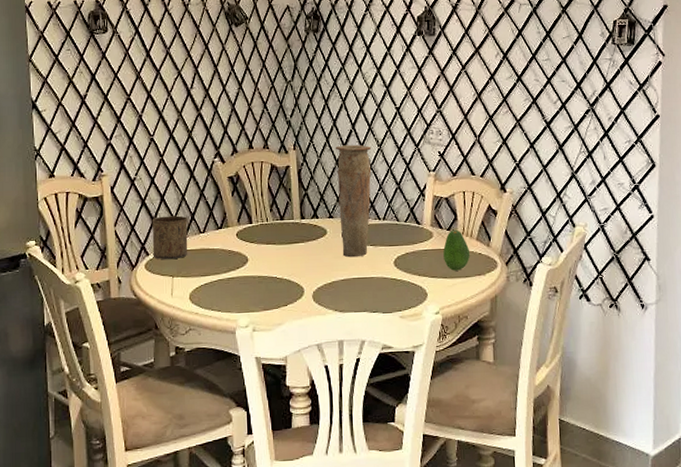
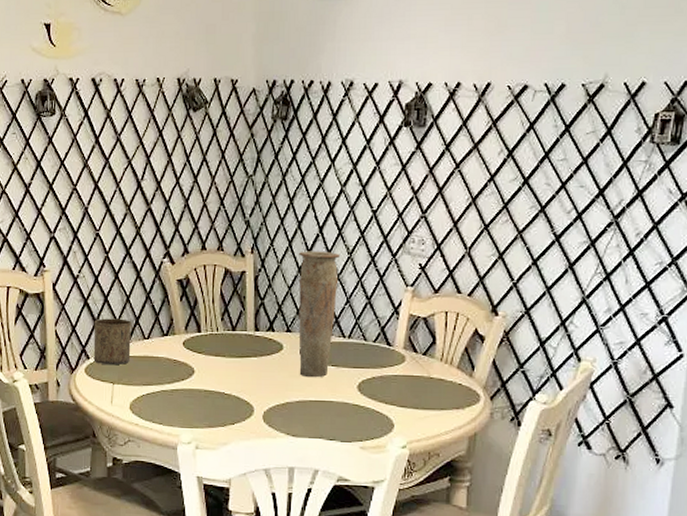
fruit: present [443,230,471,271] -> none [416,356,449,402]

